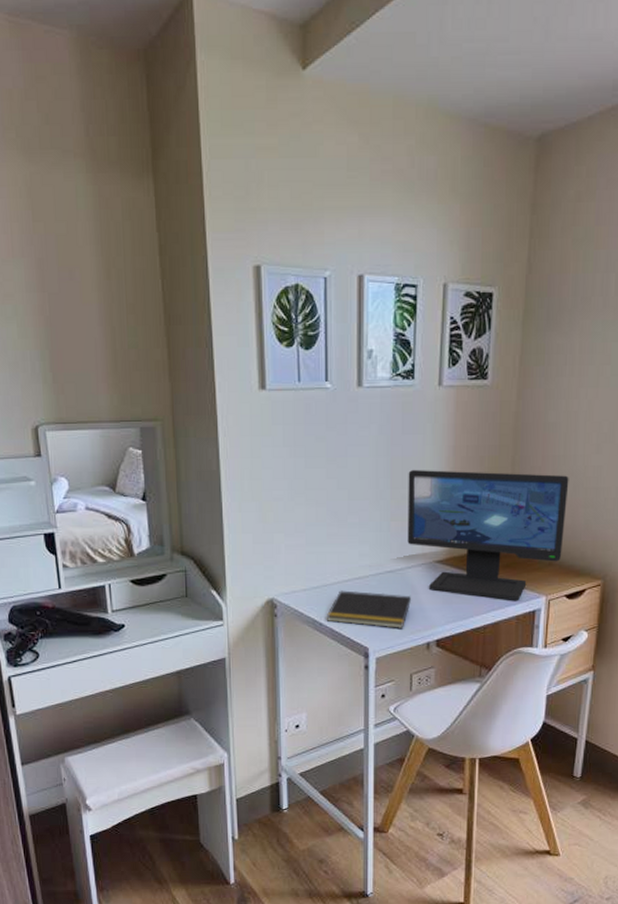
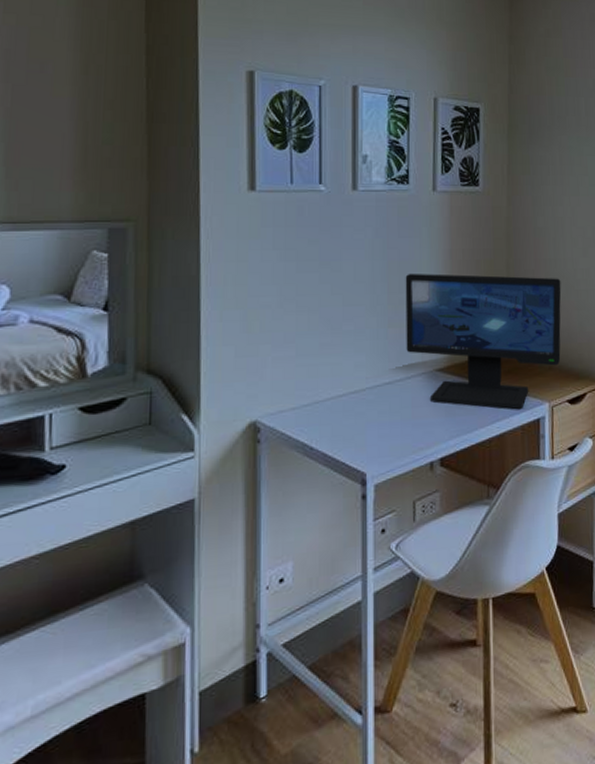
notepad: present [326,590,412,628] -> none [317,407,413,448]

